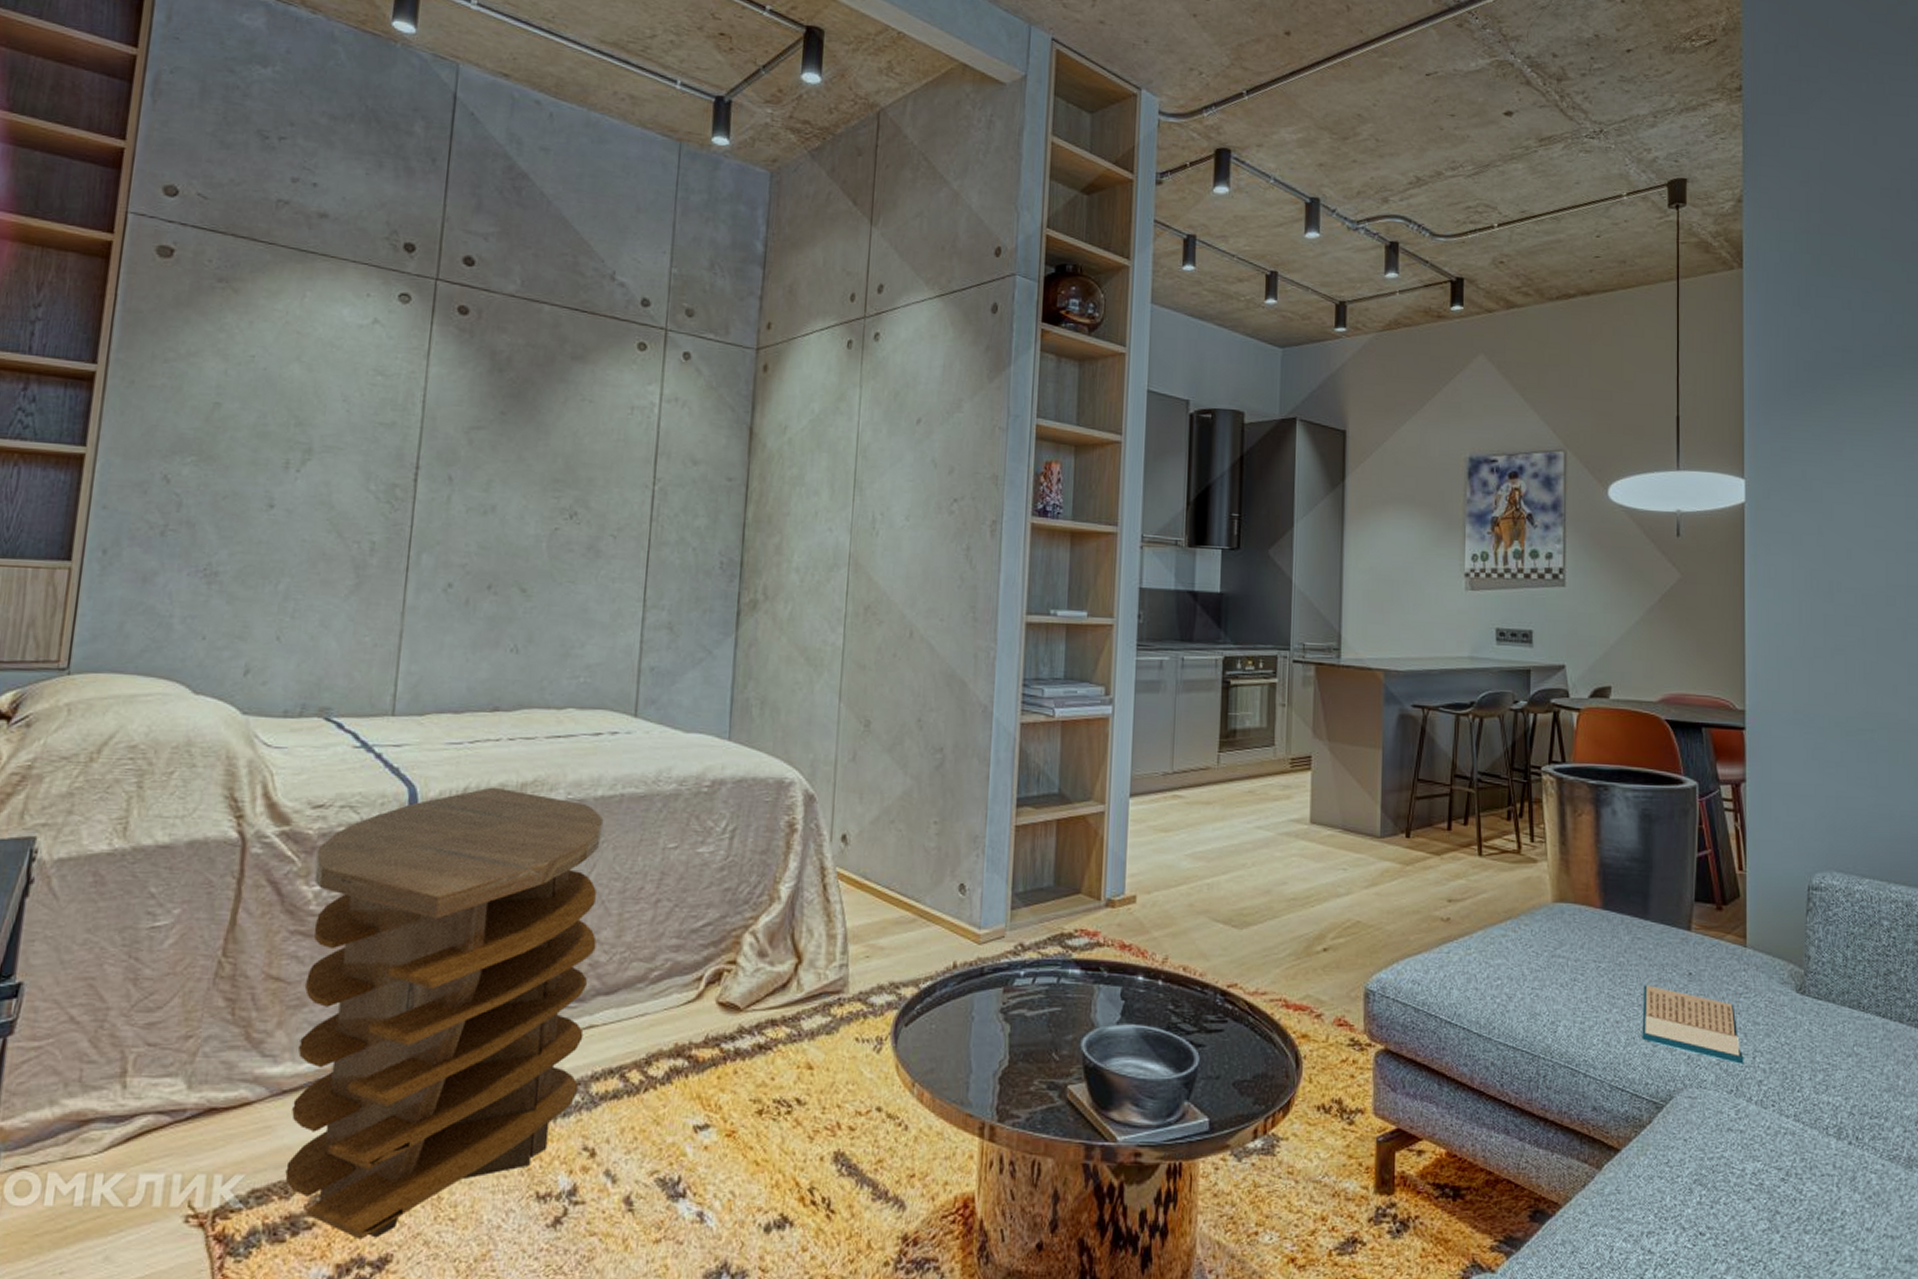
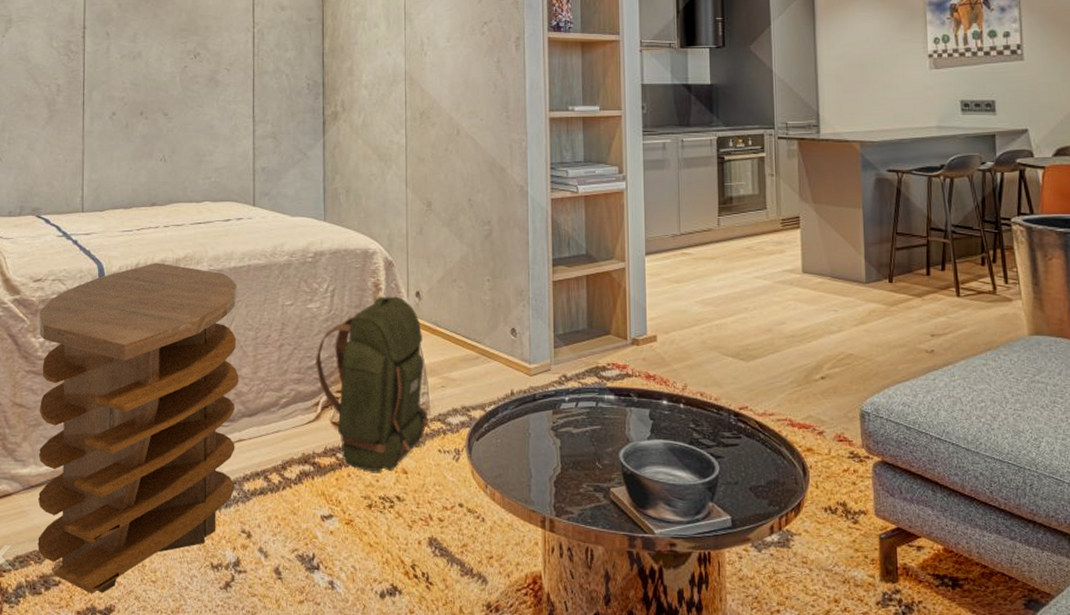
backpack: none [702,839,848,1066] -> present [316,296,431,471]

